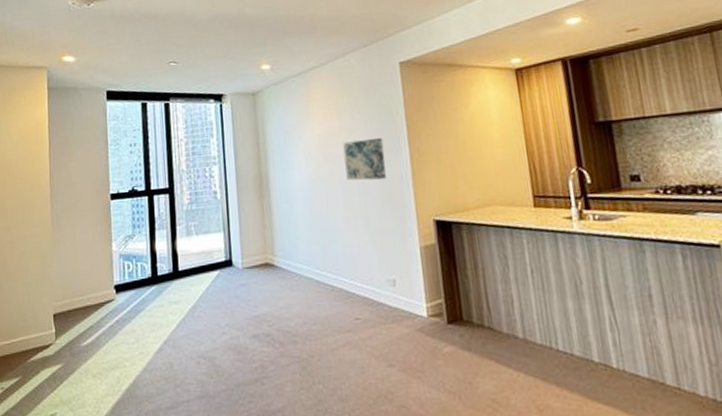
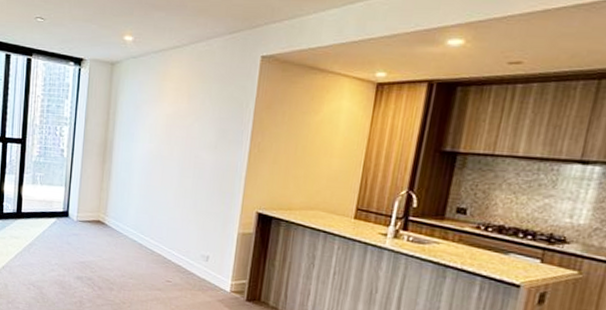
wall art: present [343,138,386,181] -> none [185,126,227,168]

